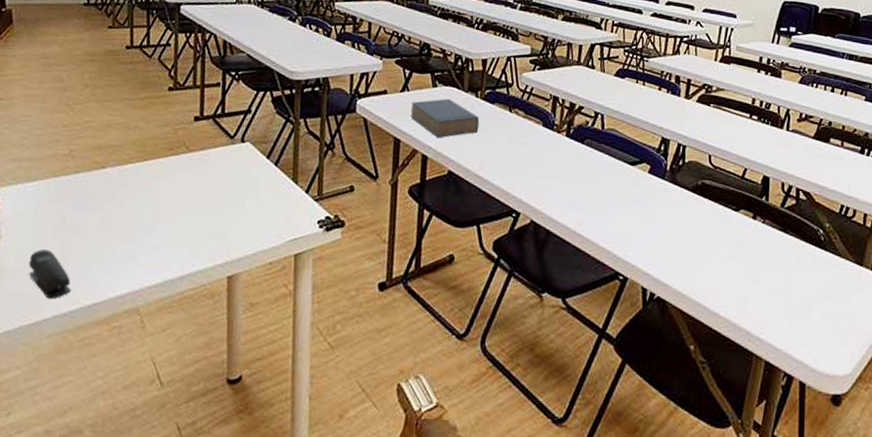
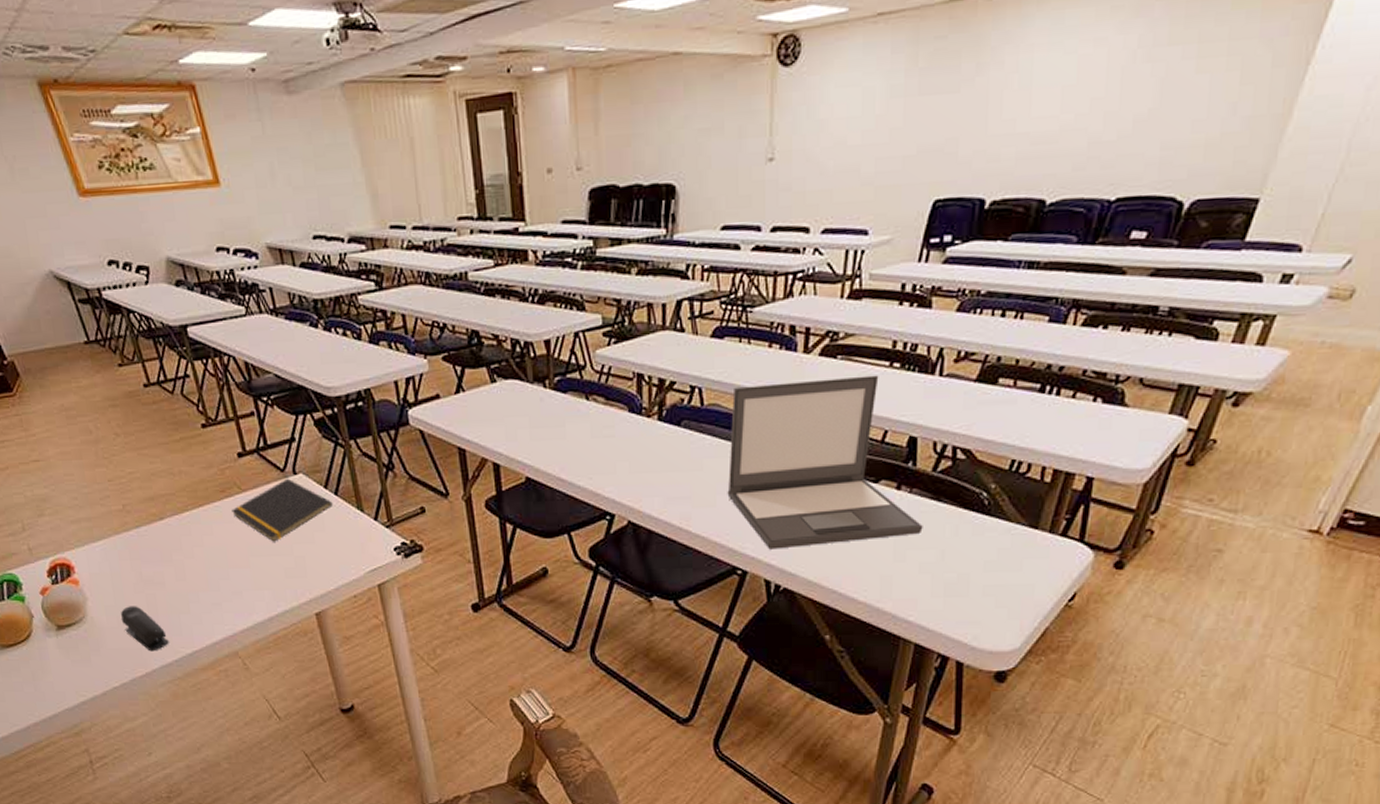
notepad: none [174,145,271,203] -> present [231,478,333,542]
book: present [410,98,480,138] -> none [470,394,553,442]
laptop: none [616,117,773,261] -> present [727,375,923,550]

